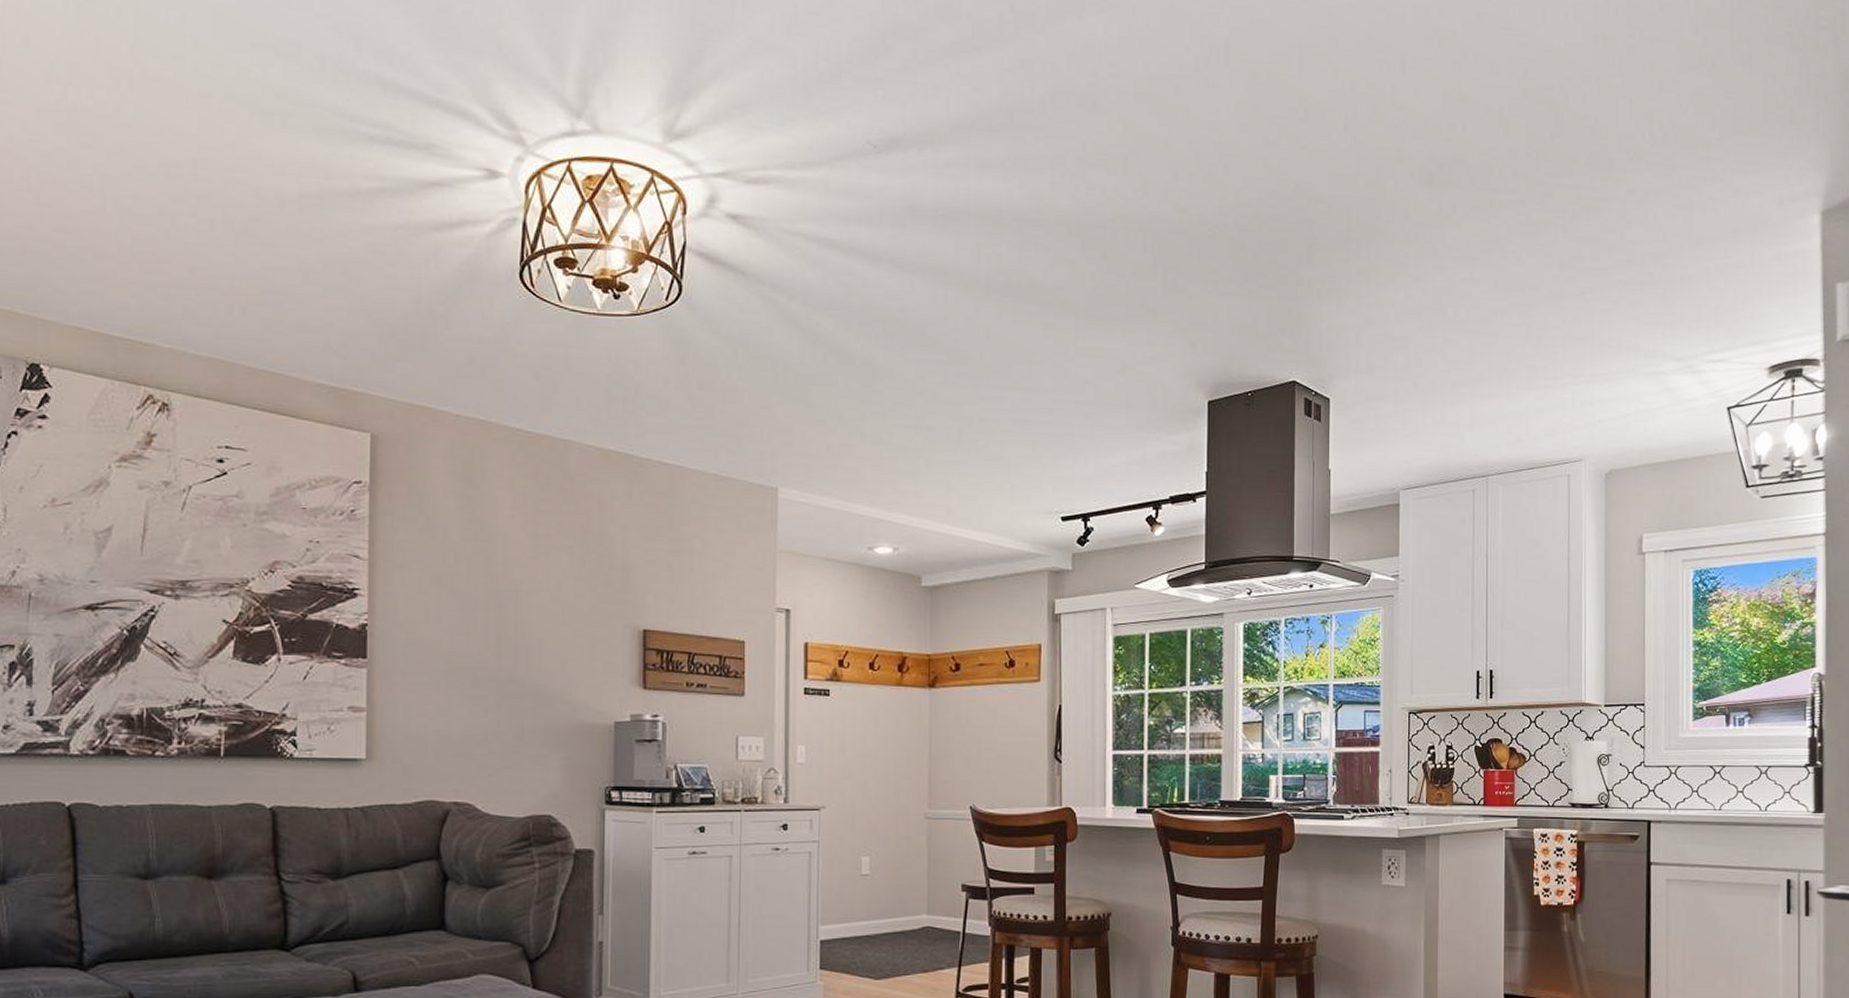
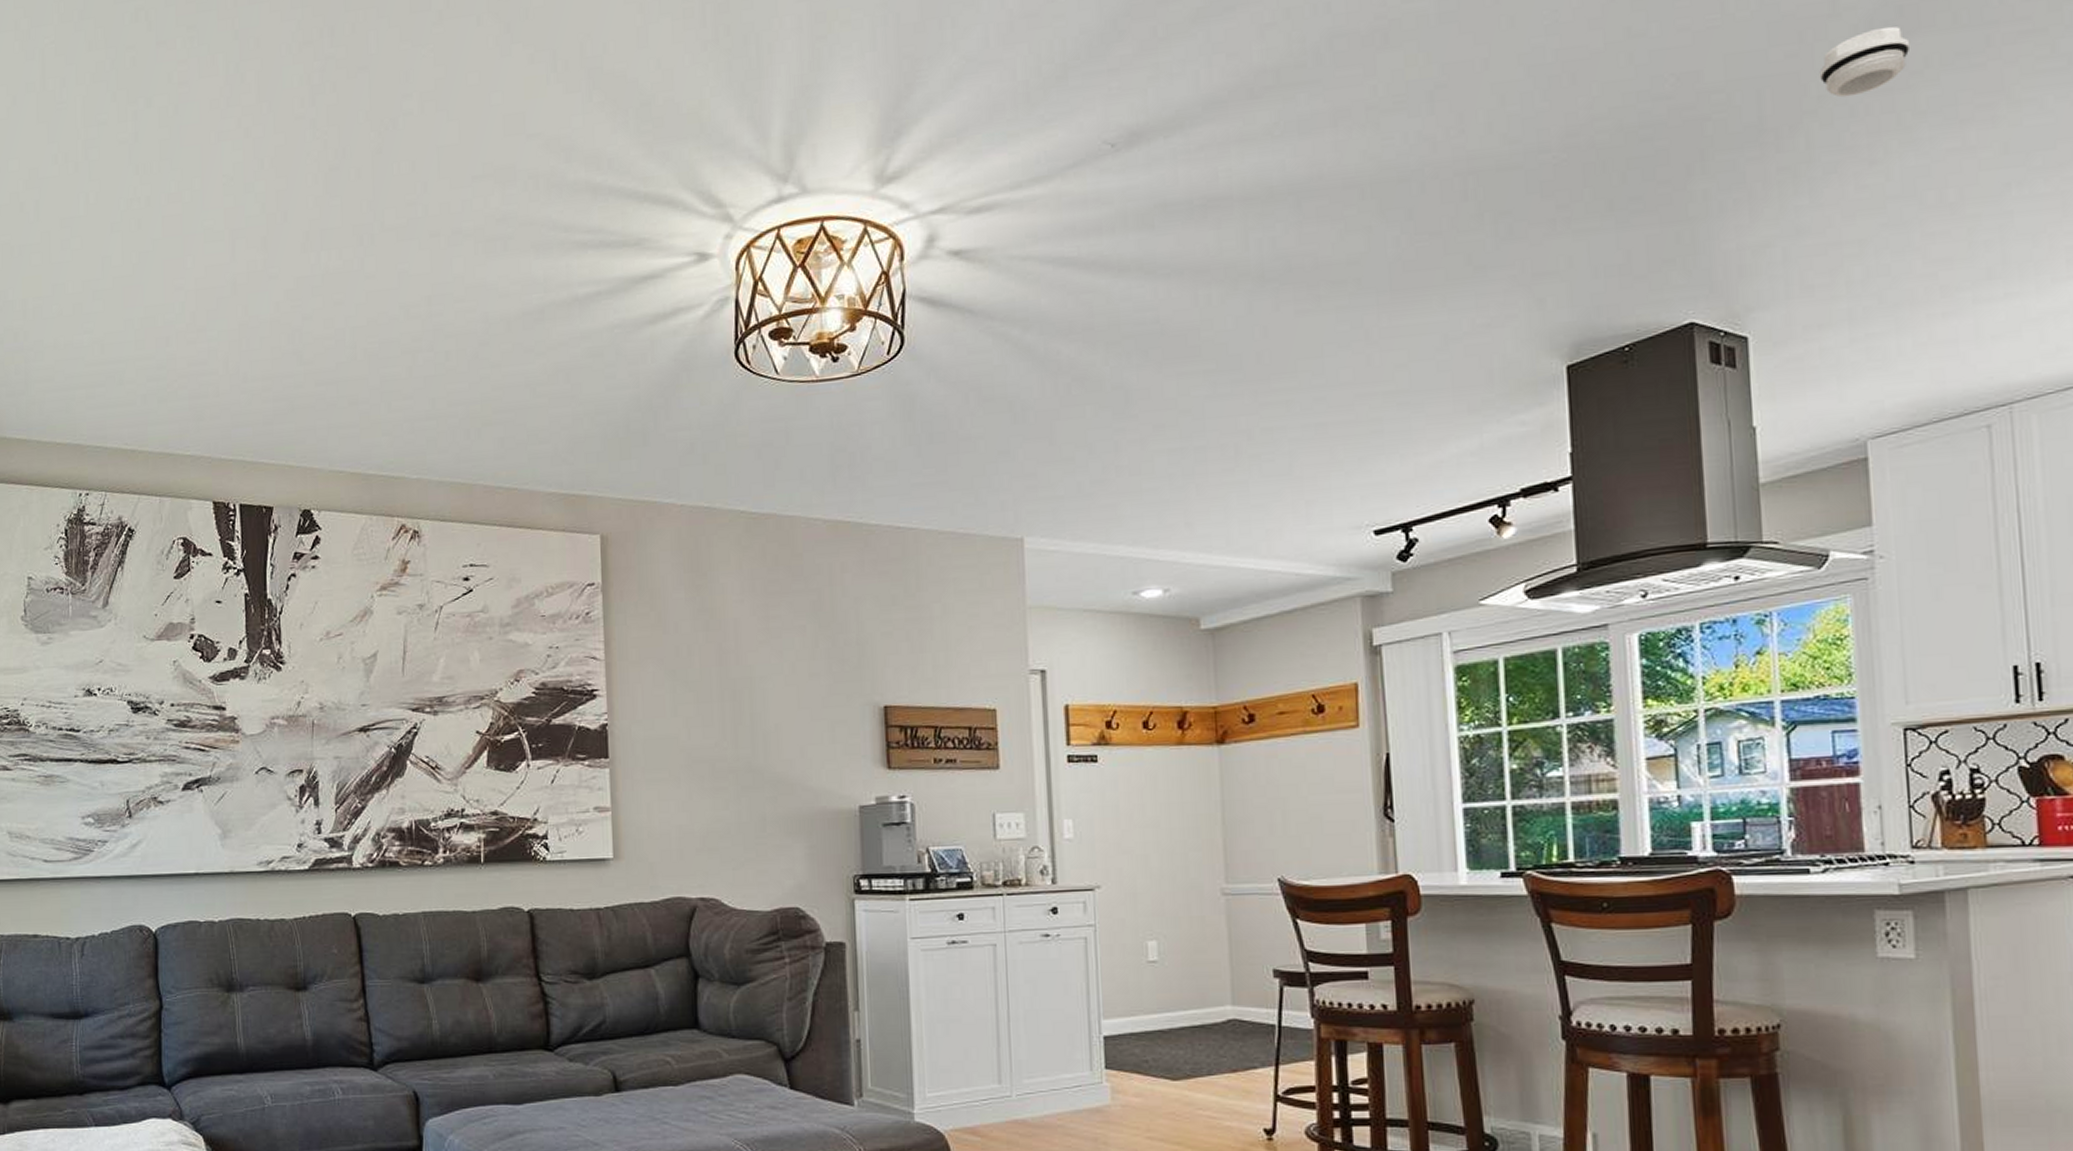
smoke detector: none [1388,177,1445,226] -> present [1819,26,1911,98]

